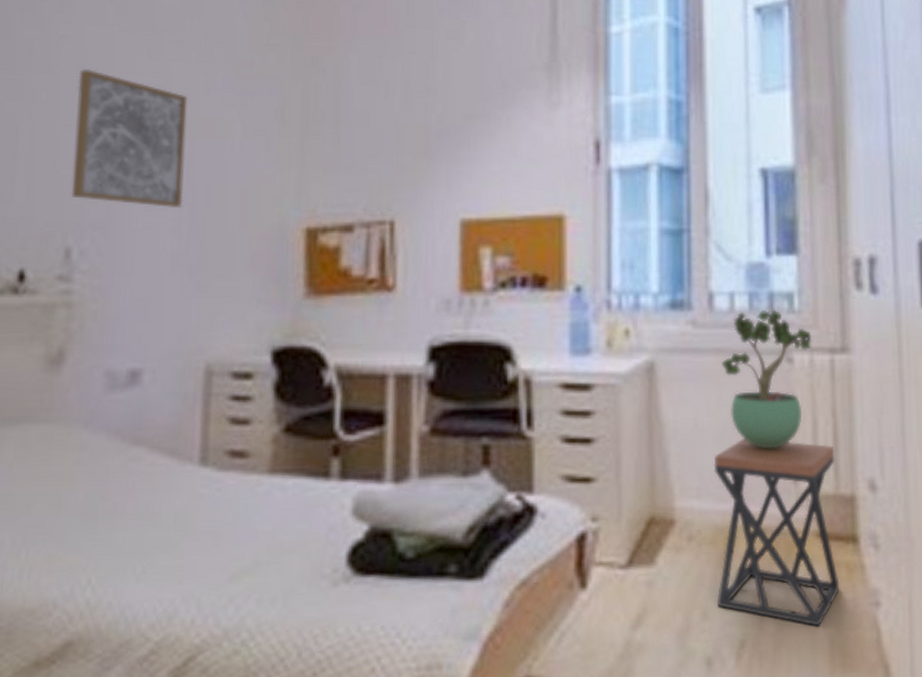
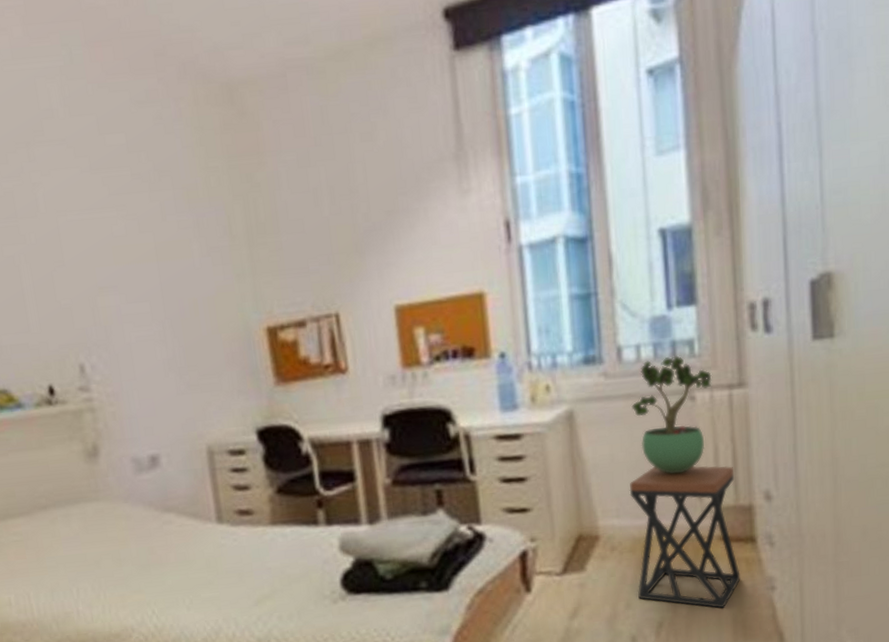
wall art: present [71,69,188,209] -> none [56,210,164,323]

